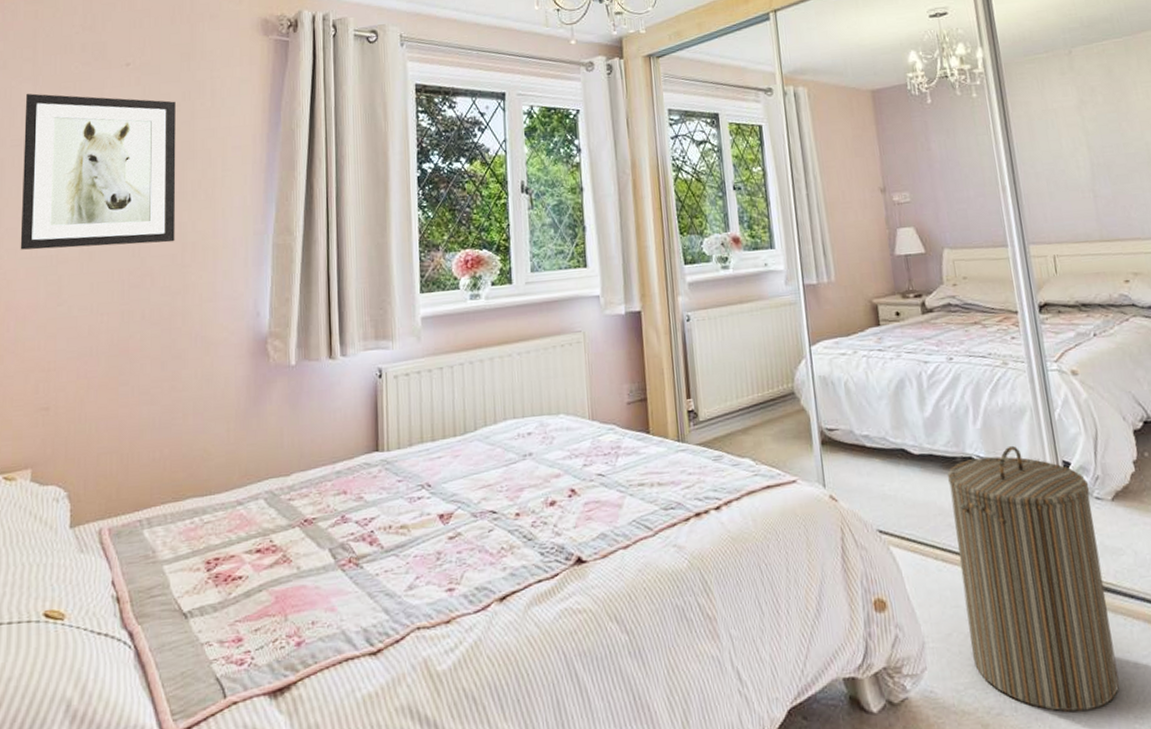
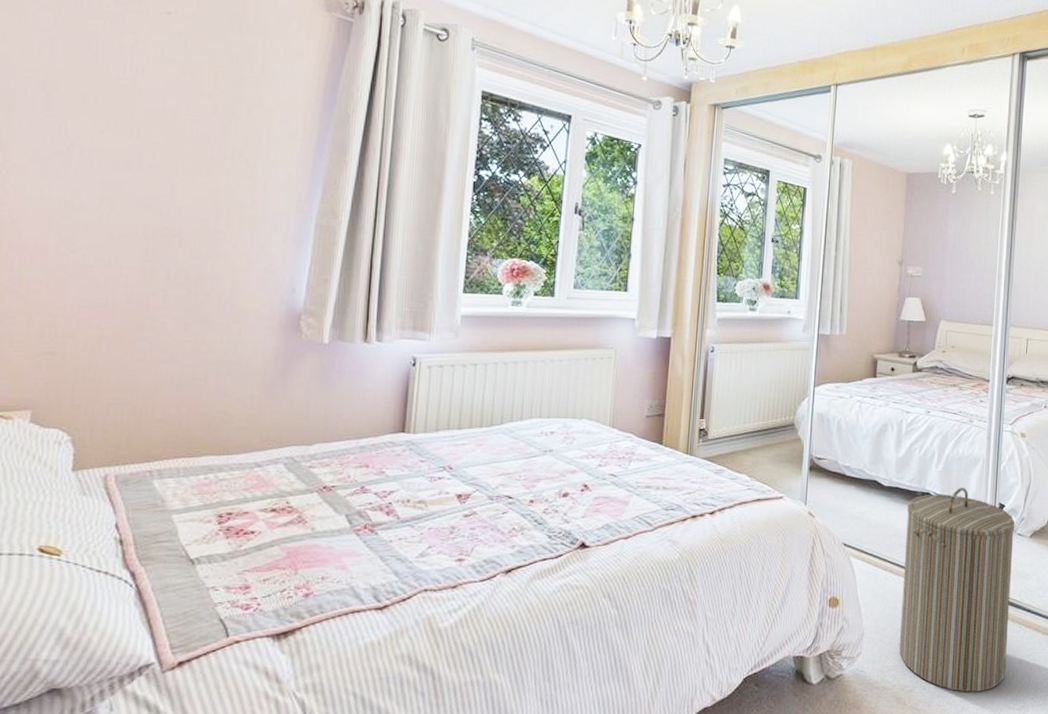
wall art: present [20,93,176,250] -> none [29,23,221,206]

